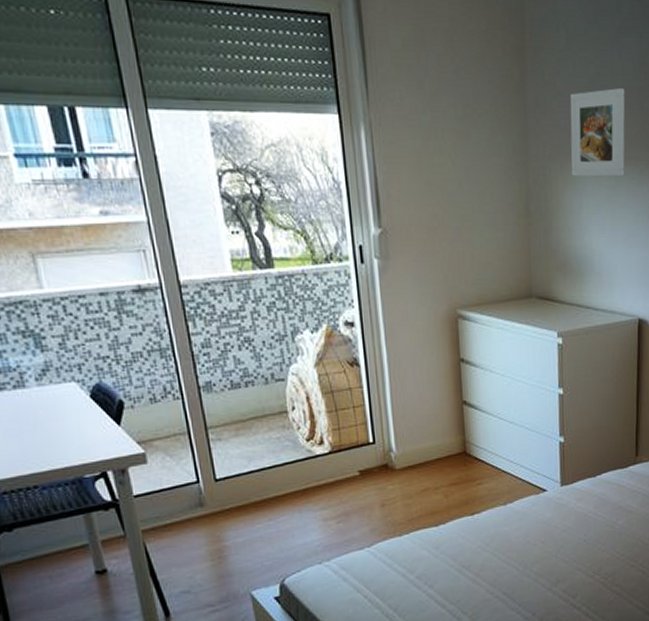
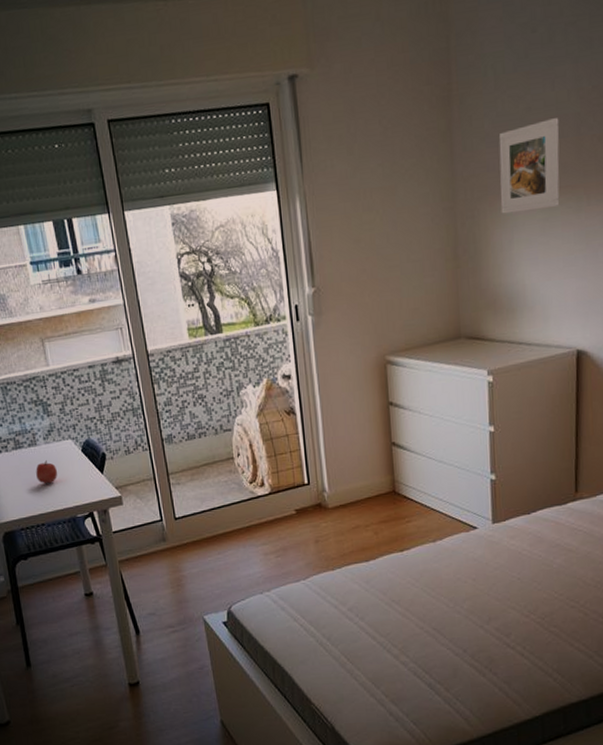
apple: none [24,407,57,436] -> present [36,460,58,483]

